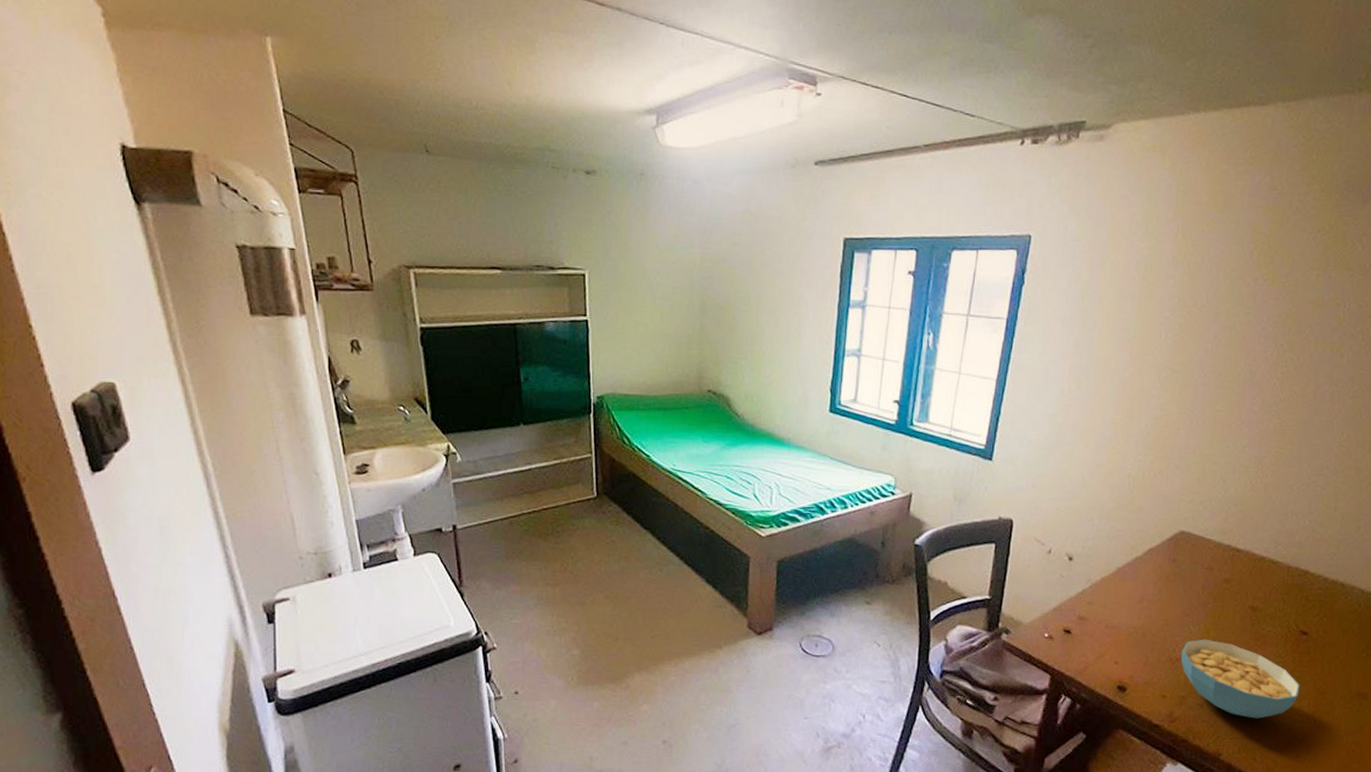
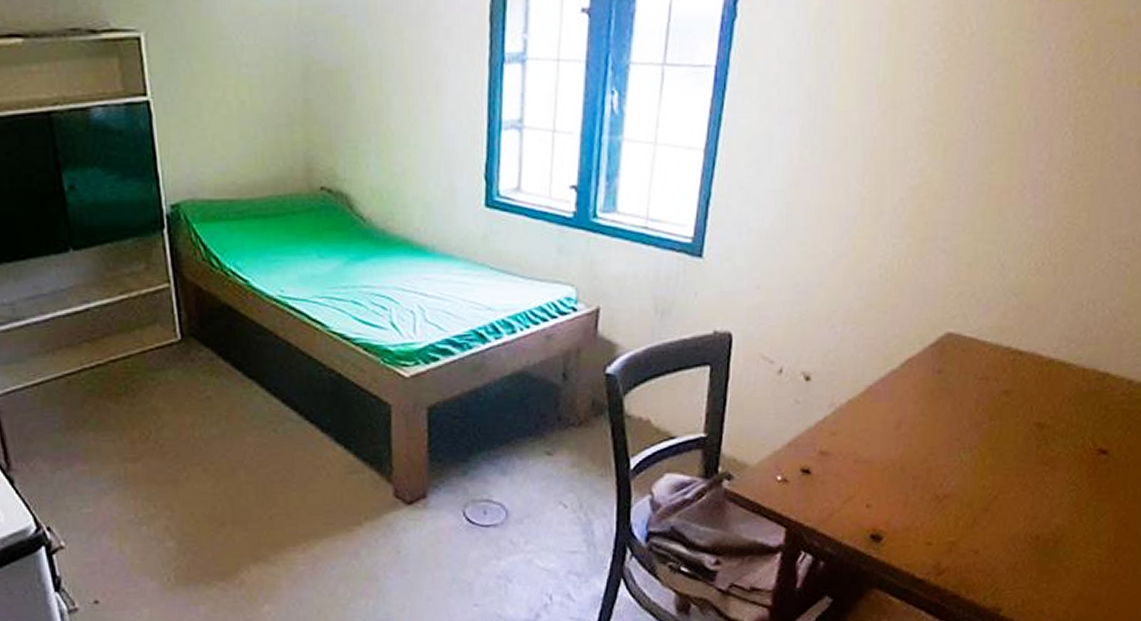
cereal bowl: present [1181,639,1300,719] -> none [950,468,1098,563]

